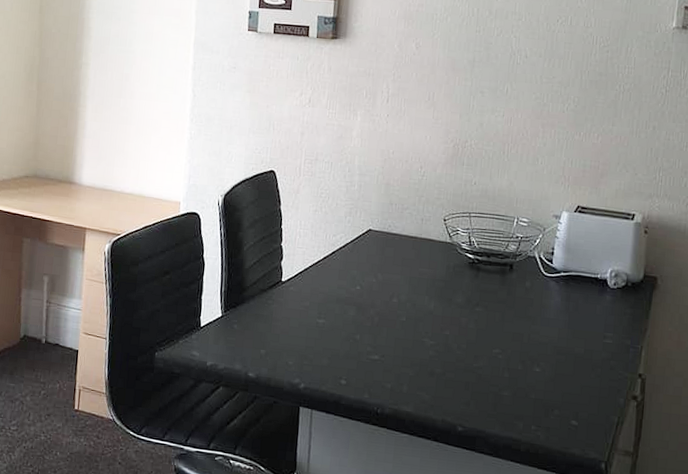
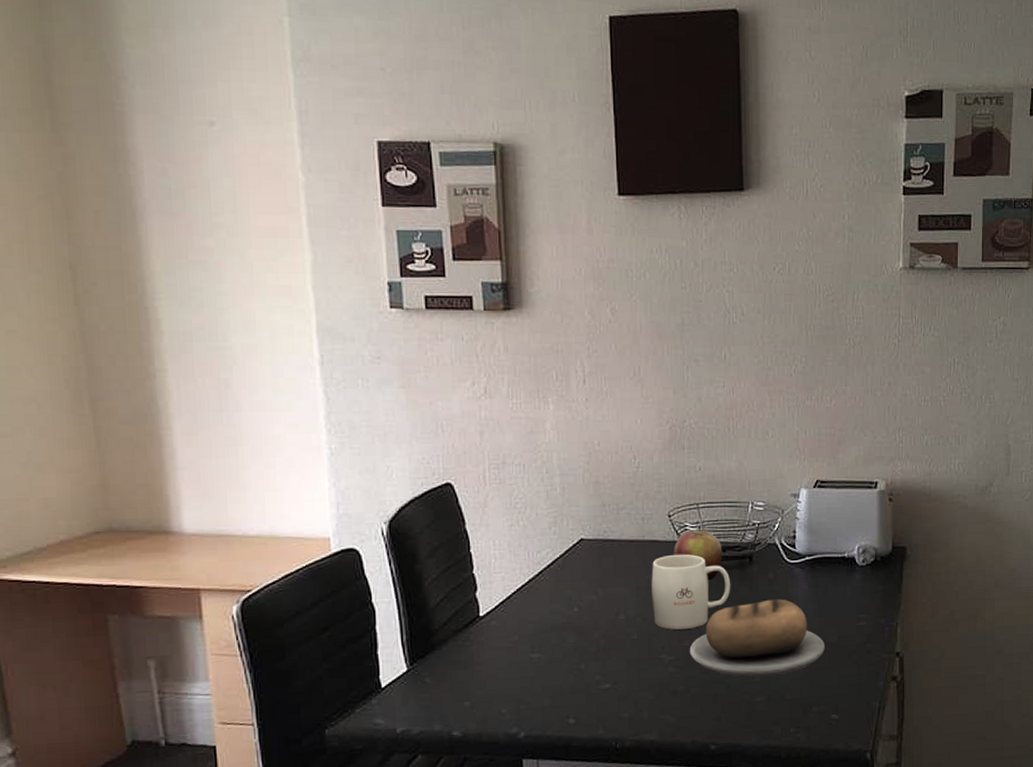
mug: none [421,253,492,320] -> present [651,554,731,630]
apple: none [444,235,488,281] -> present [673,530,723,581]
bread: none [448,305,571,375] -> present [689,598,825,677]

